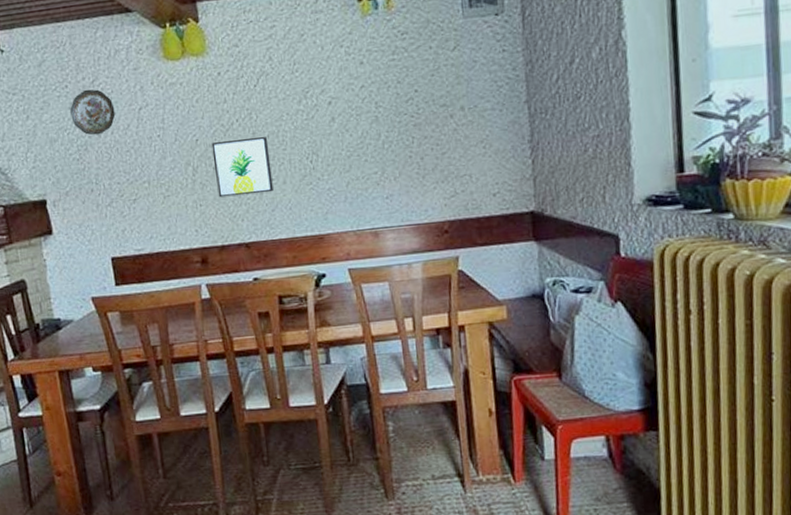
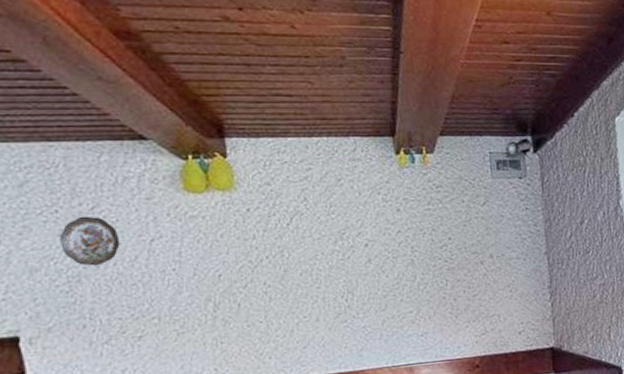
wall art: present [211,137,274,198] -> none [237,275,305,335]

